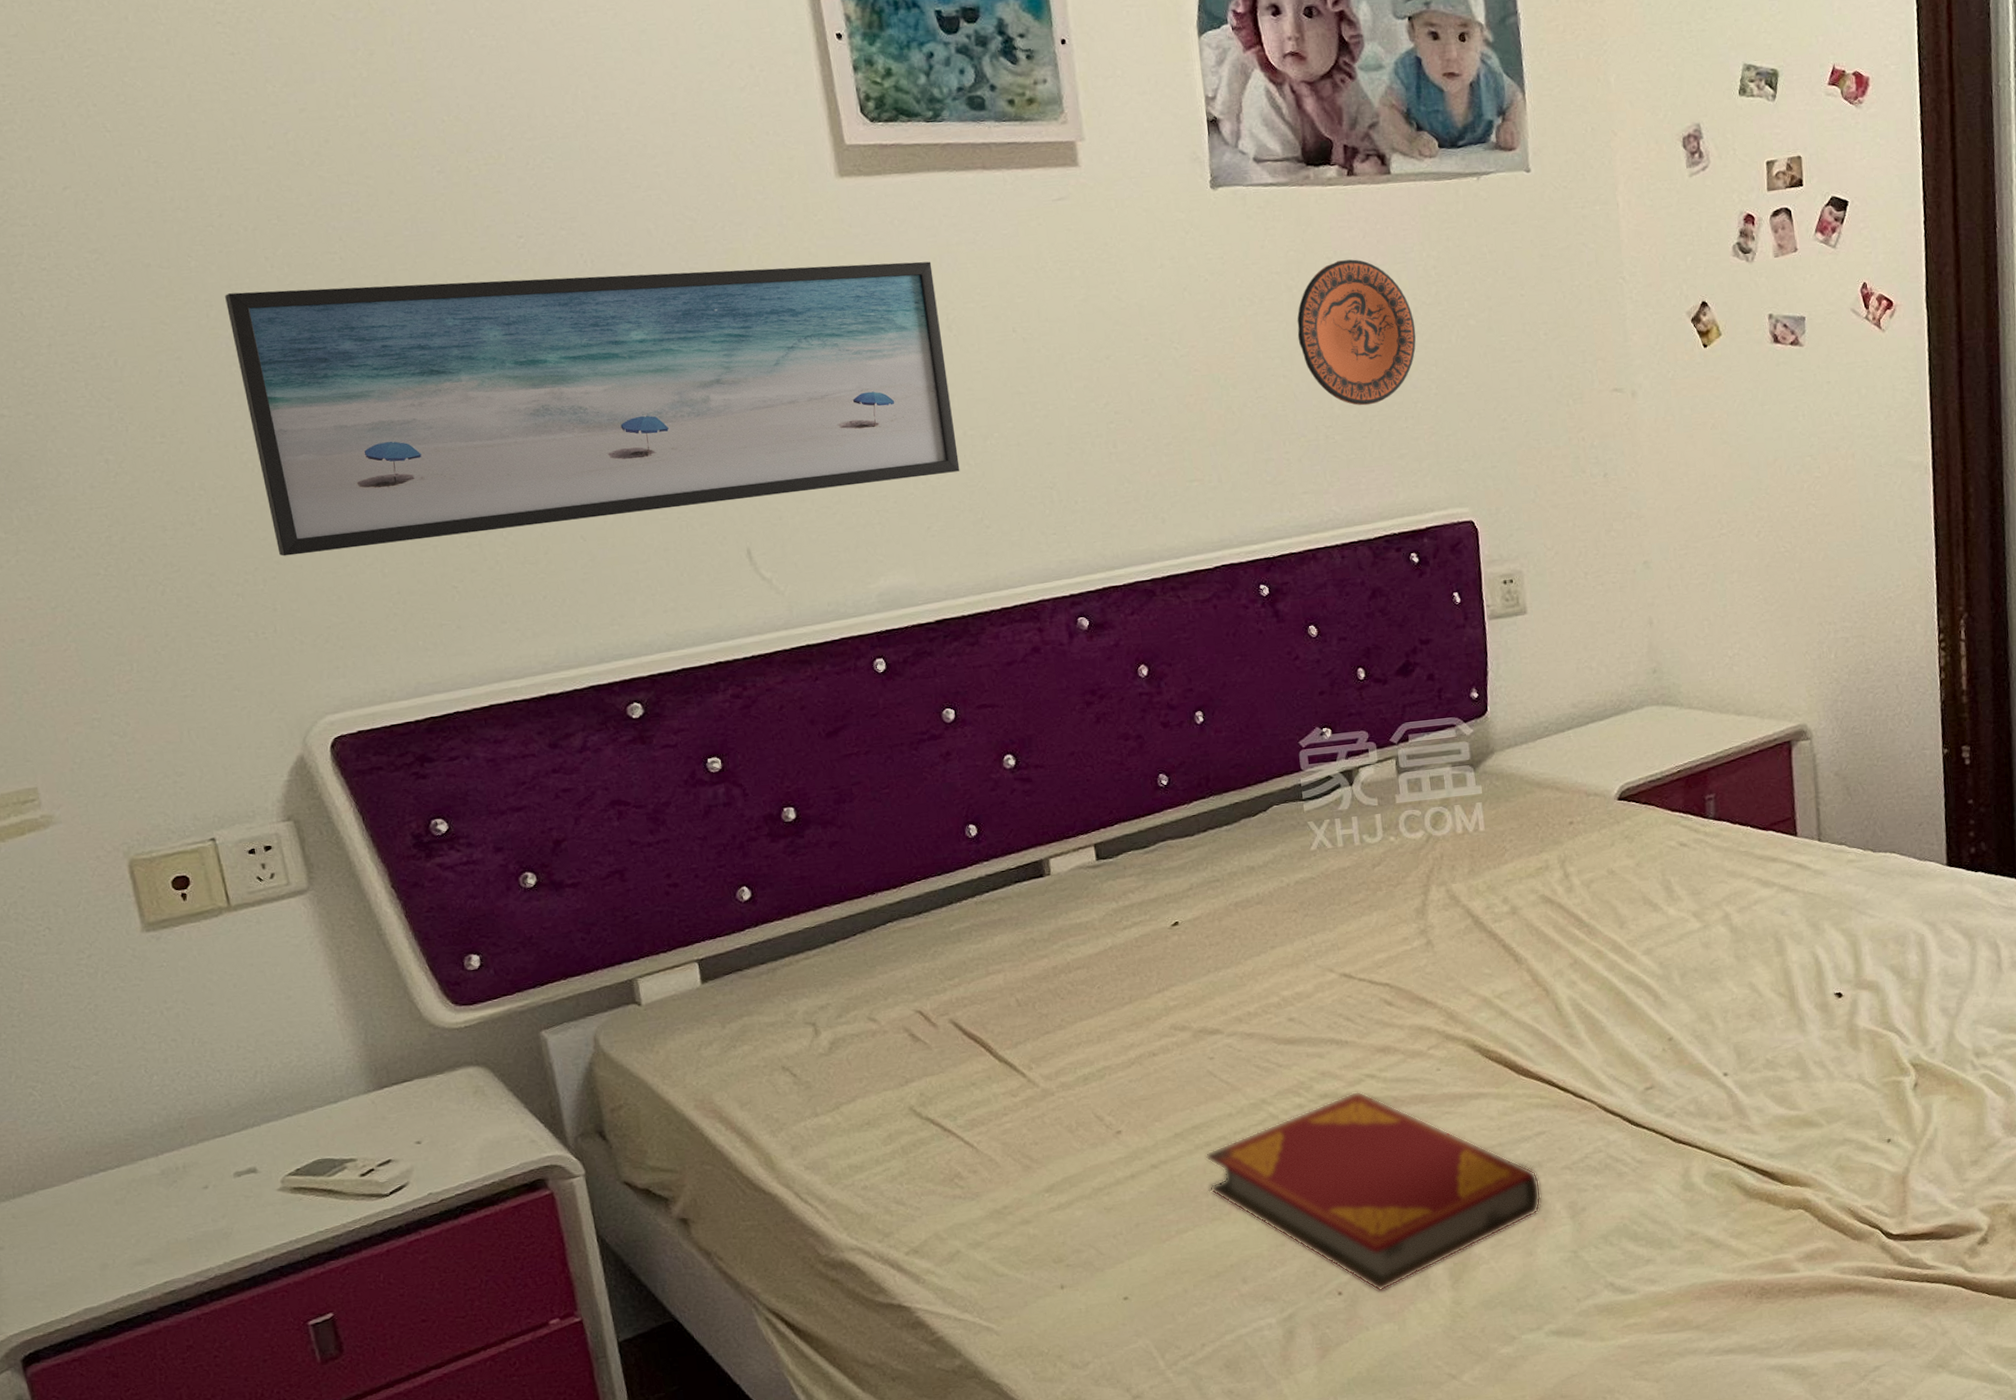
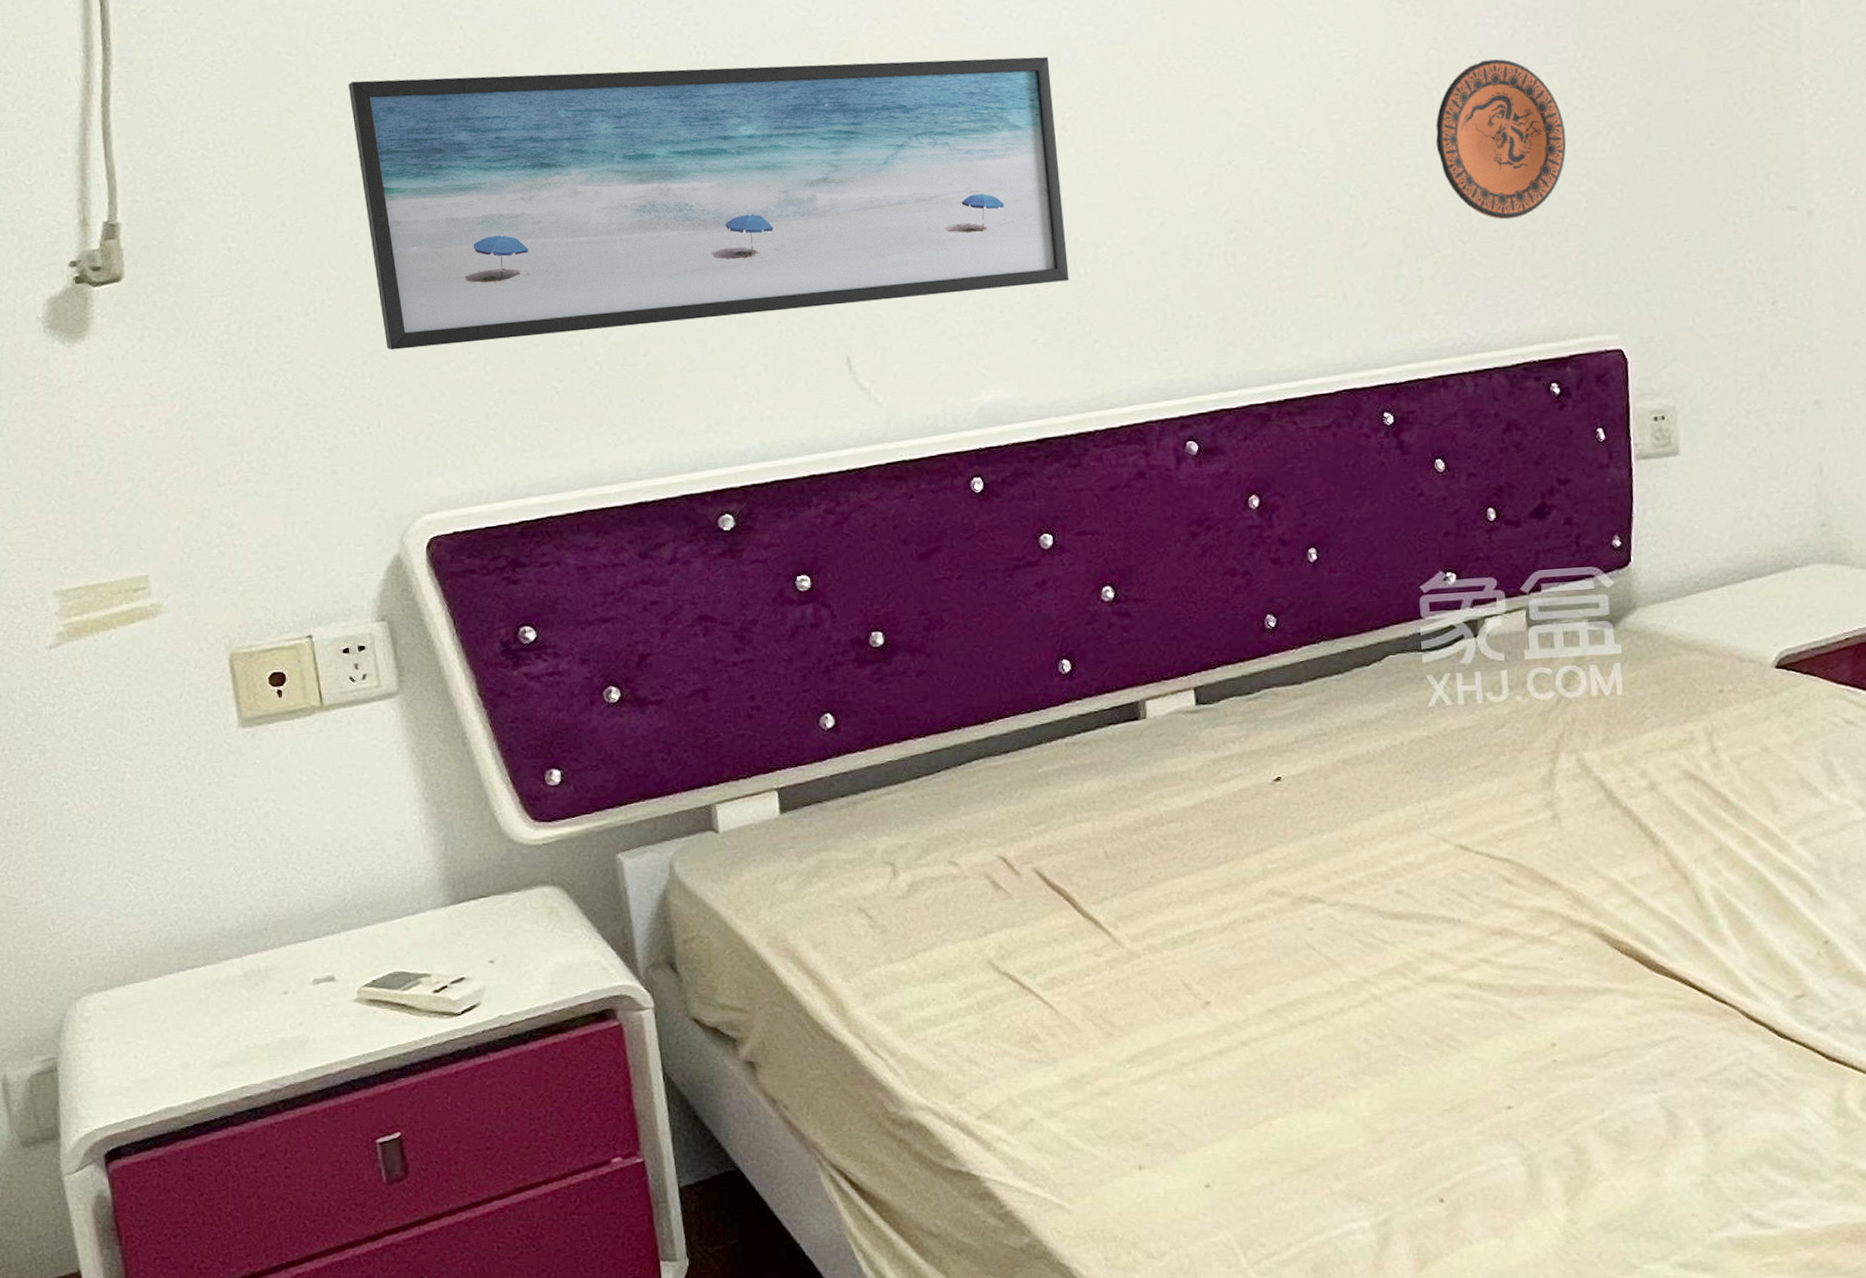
hardback book: present [1205,1091,1542,1292] -> none [1299,976,1672,1202]

